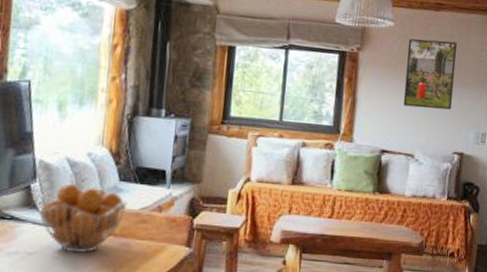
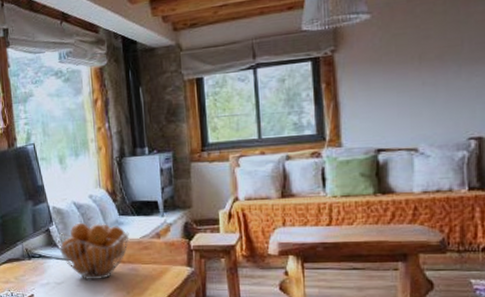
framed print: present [403,39,457,110] -> none [391,17,459,99]

